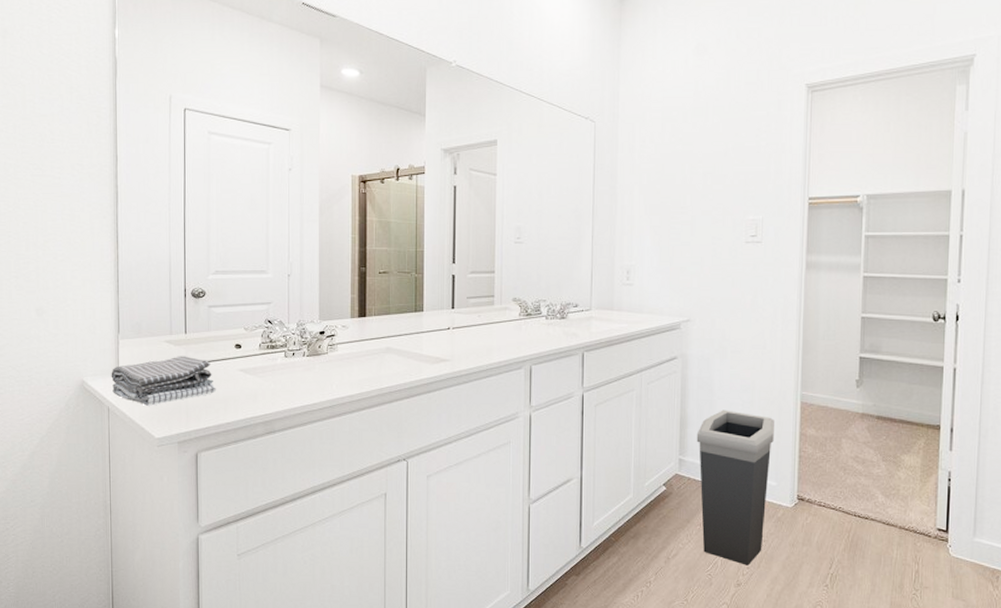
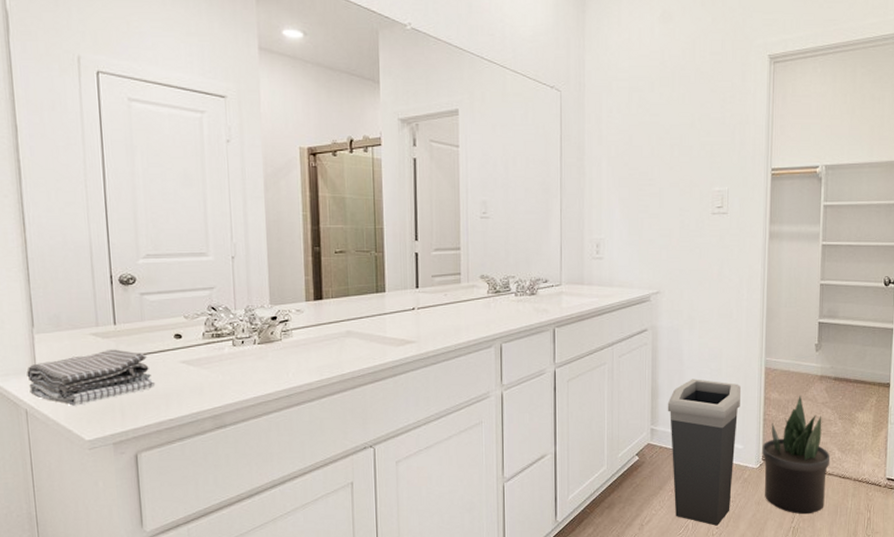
planter: none [797,432,873,561] -> present [762,395,831,515]

